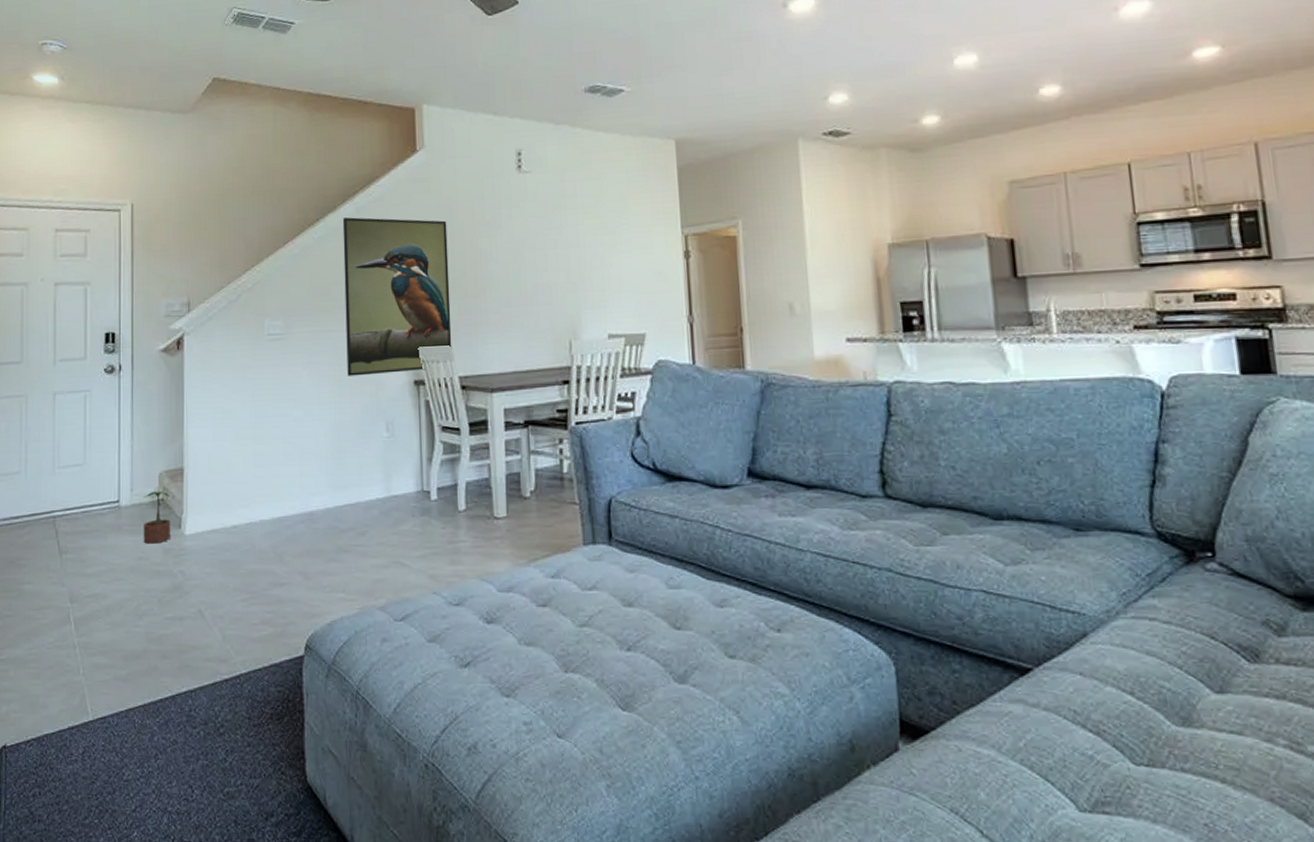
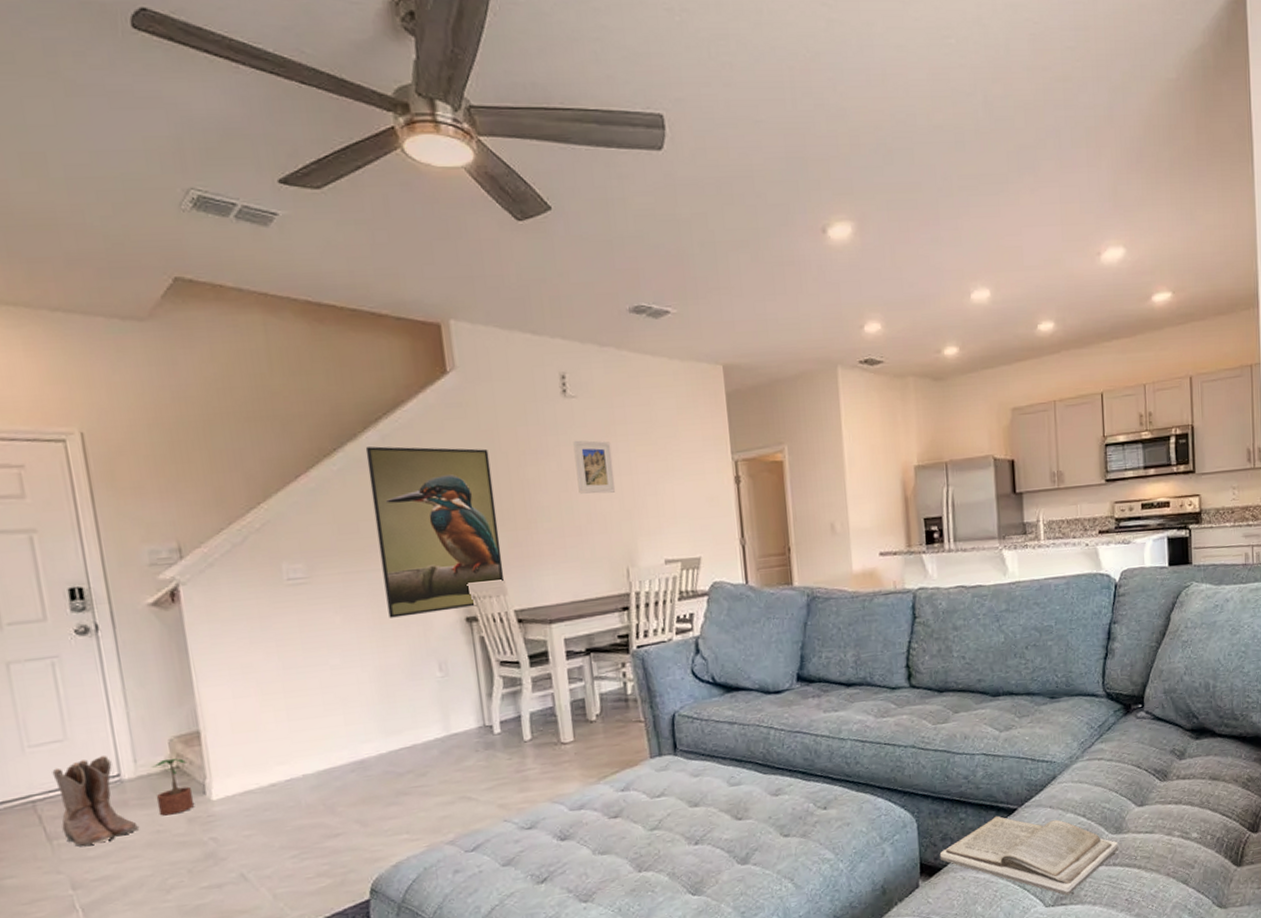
boots: none [71,482,126,564] -> present [52,756,138,847]
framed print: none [524,213,563,265] -> present [573,440,616,494]
book: none [925,674,1189,801] -> present [939,816,1119,896]

